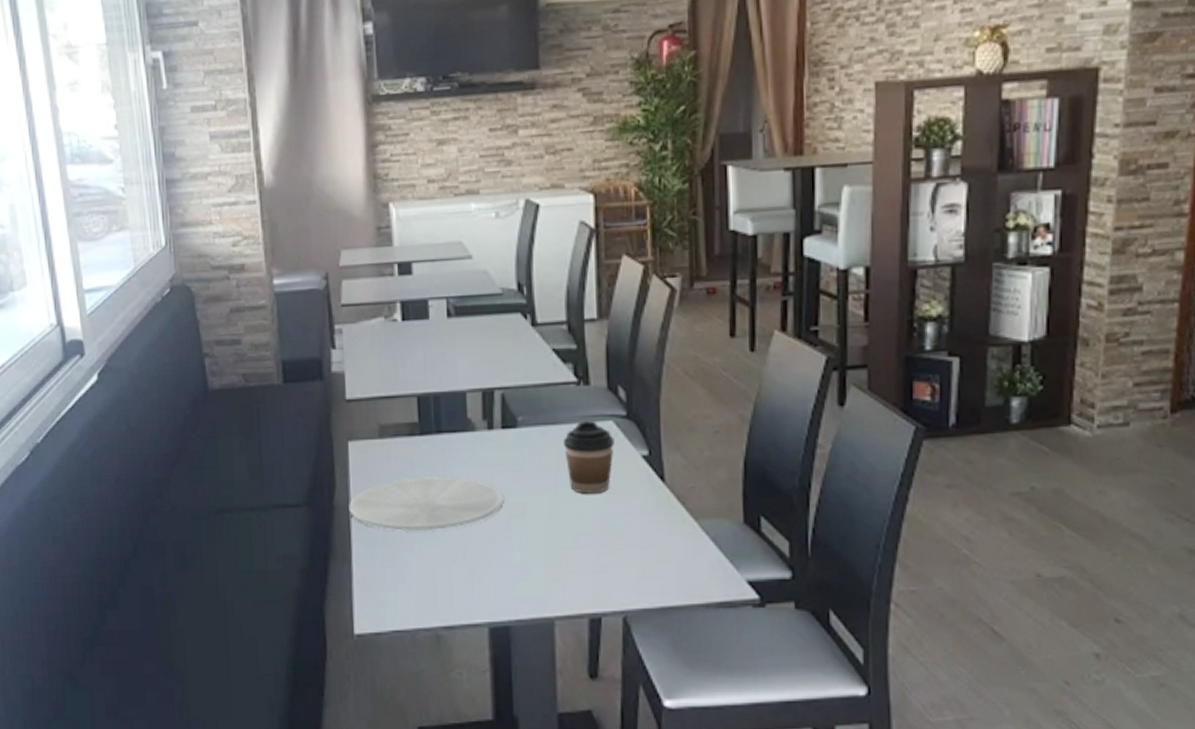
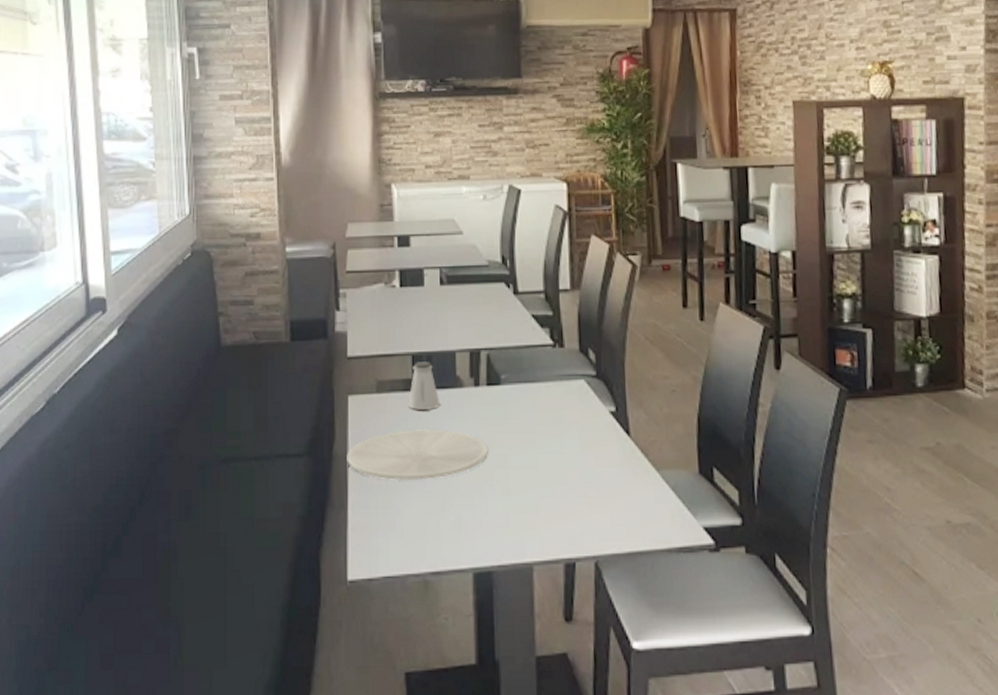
saltshaker: none [414,403,450,456] -> present [408,361,440,410]
coffee cup: present [564,421,614,494] -> none [542,380,586,446]

